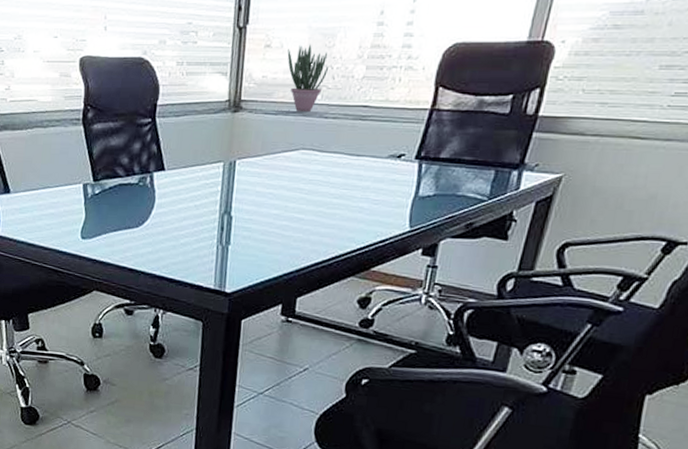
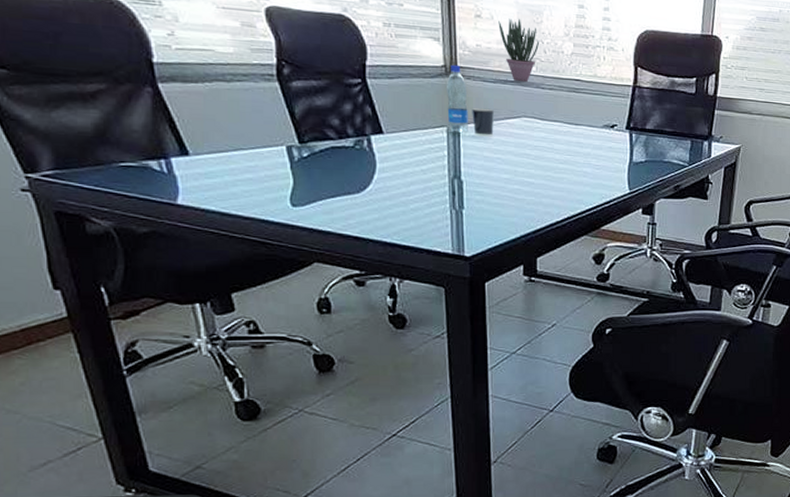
bottle: none [225,98,248,169] -> present [447,64,469,134]
mug: none [249,141,272,171] -> present [472,107,494,137]

